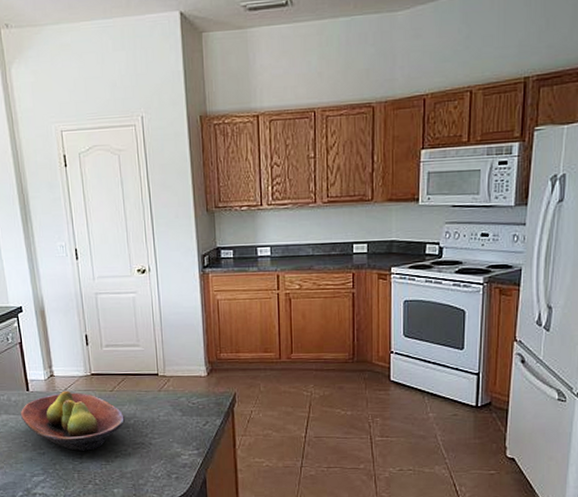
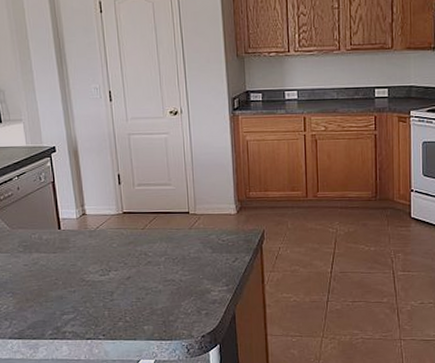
fruit bowl: present [20,390,126,451] -> none [51,229,157,289]

